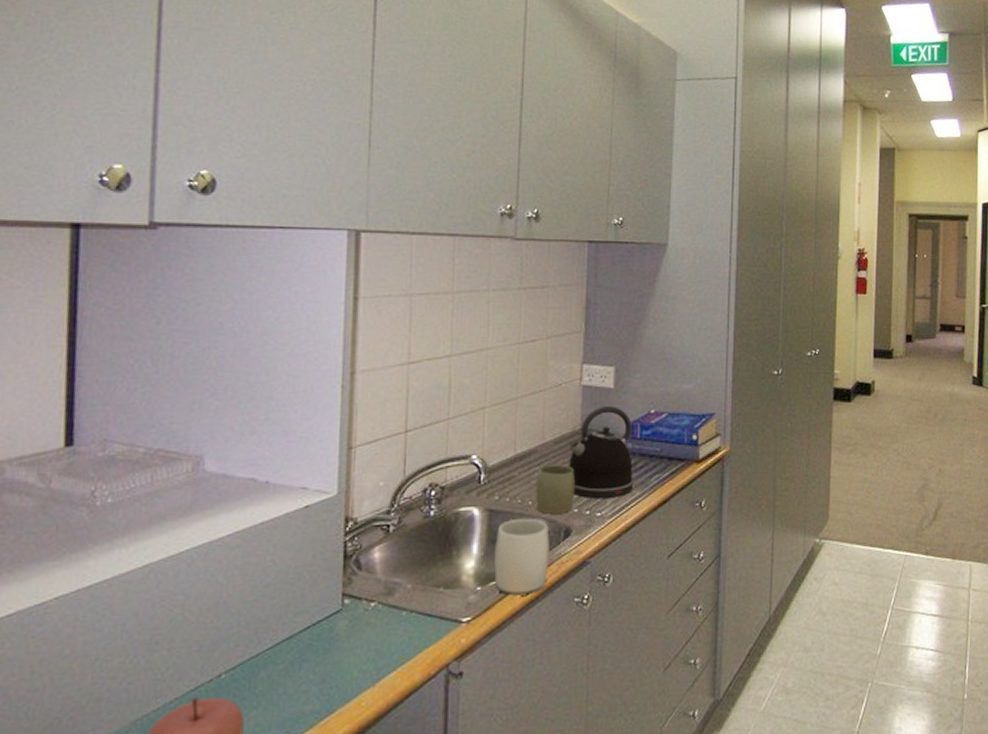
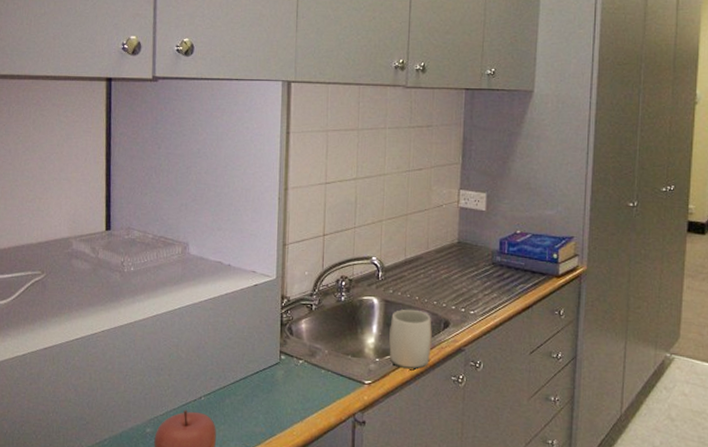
mug: present [535,464,576,514] -> none [421,269,454,309]
kettle: present [567,406,634,498] -> none [447,225,502,300]

